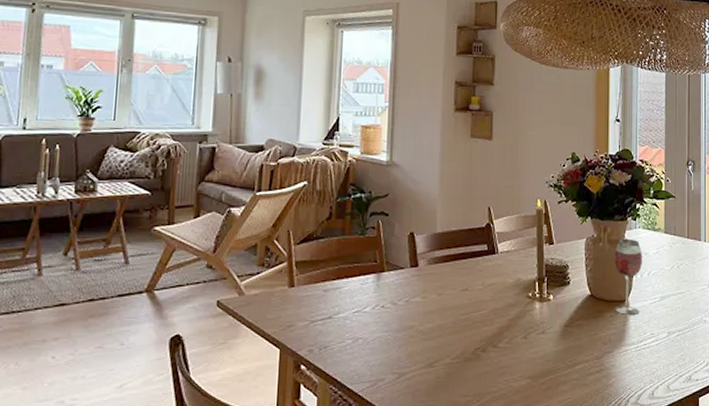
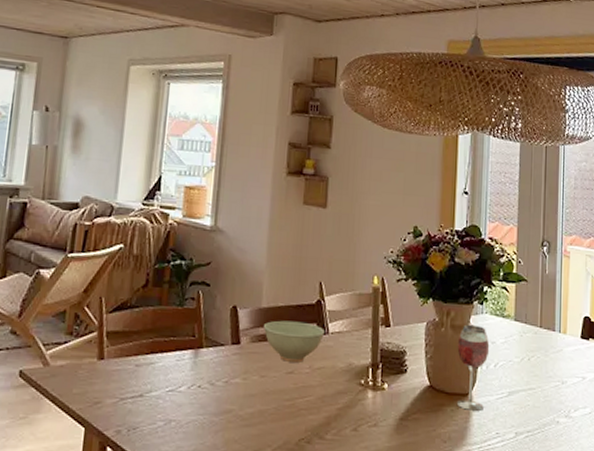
bowl: none [438,243,495,280] -> present [263,320,326,363]

